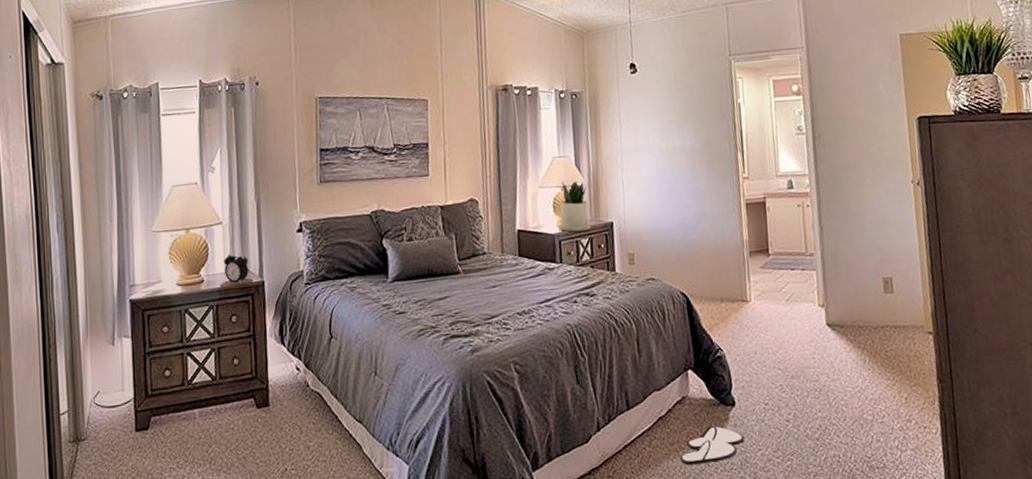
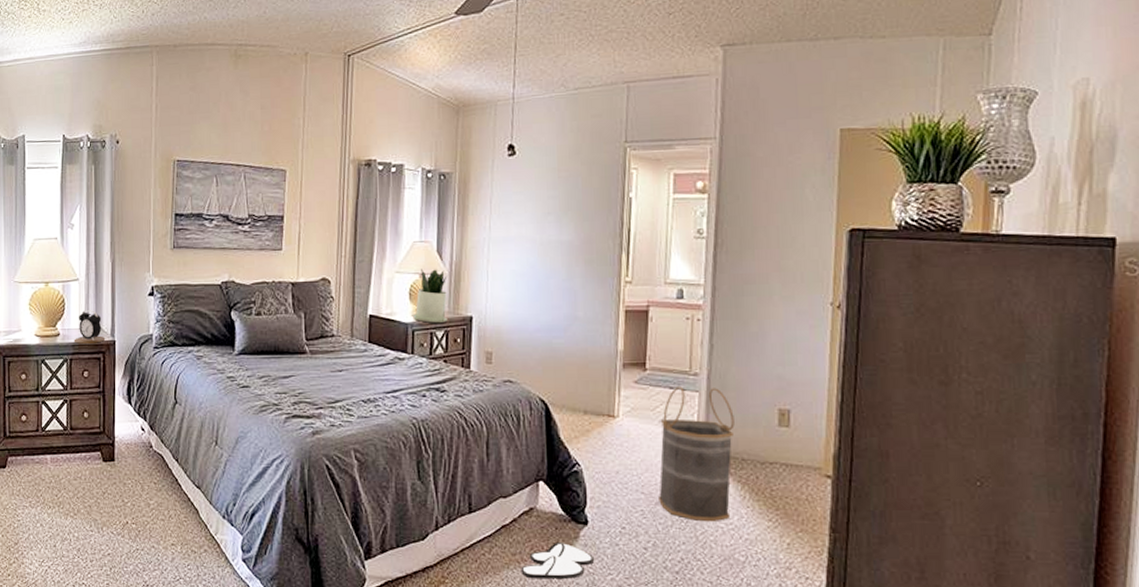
basket: none [788,265,856,388] -> present [657,386,735,521]

